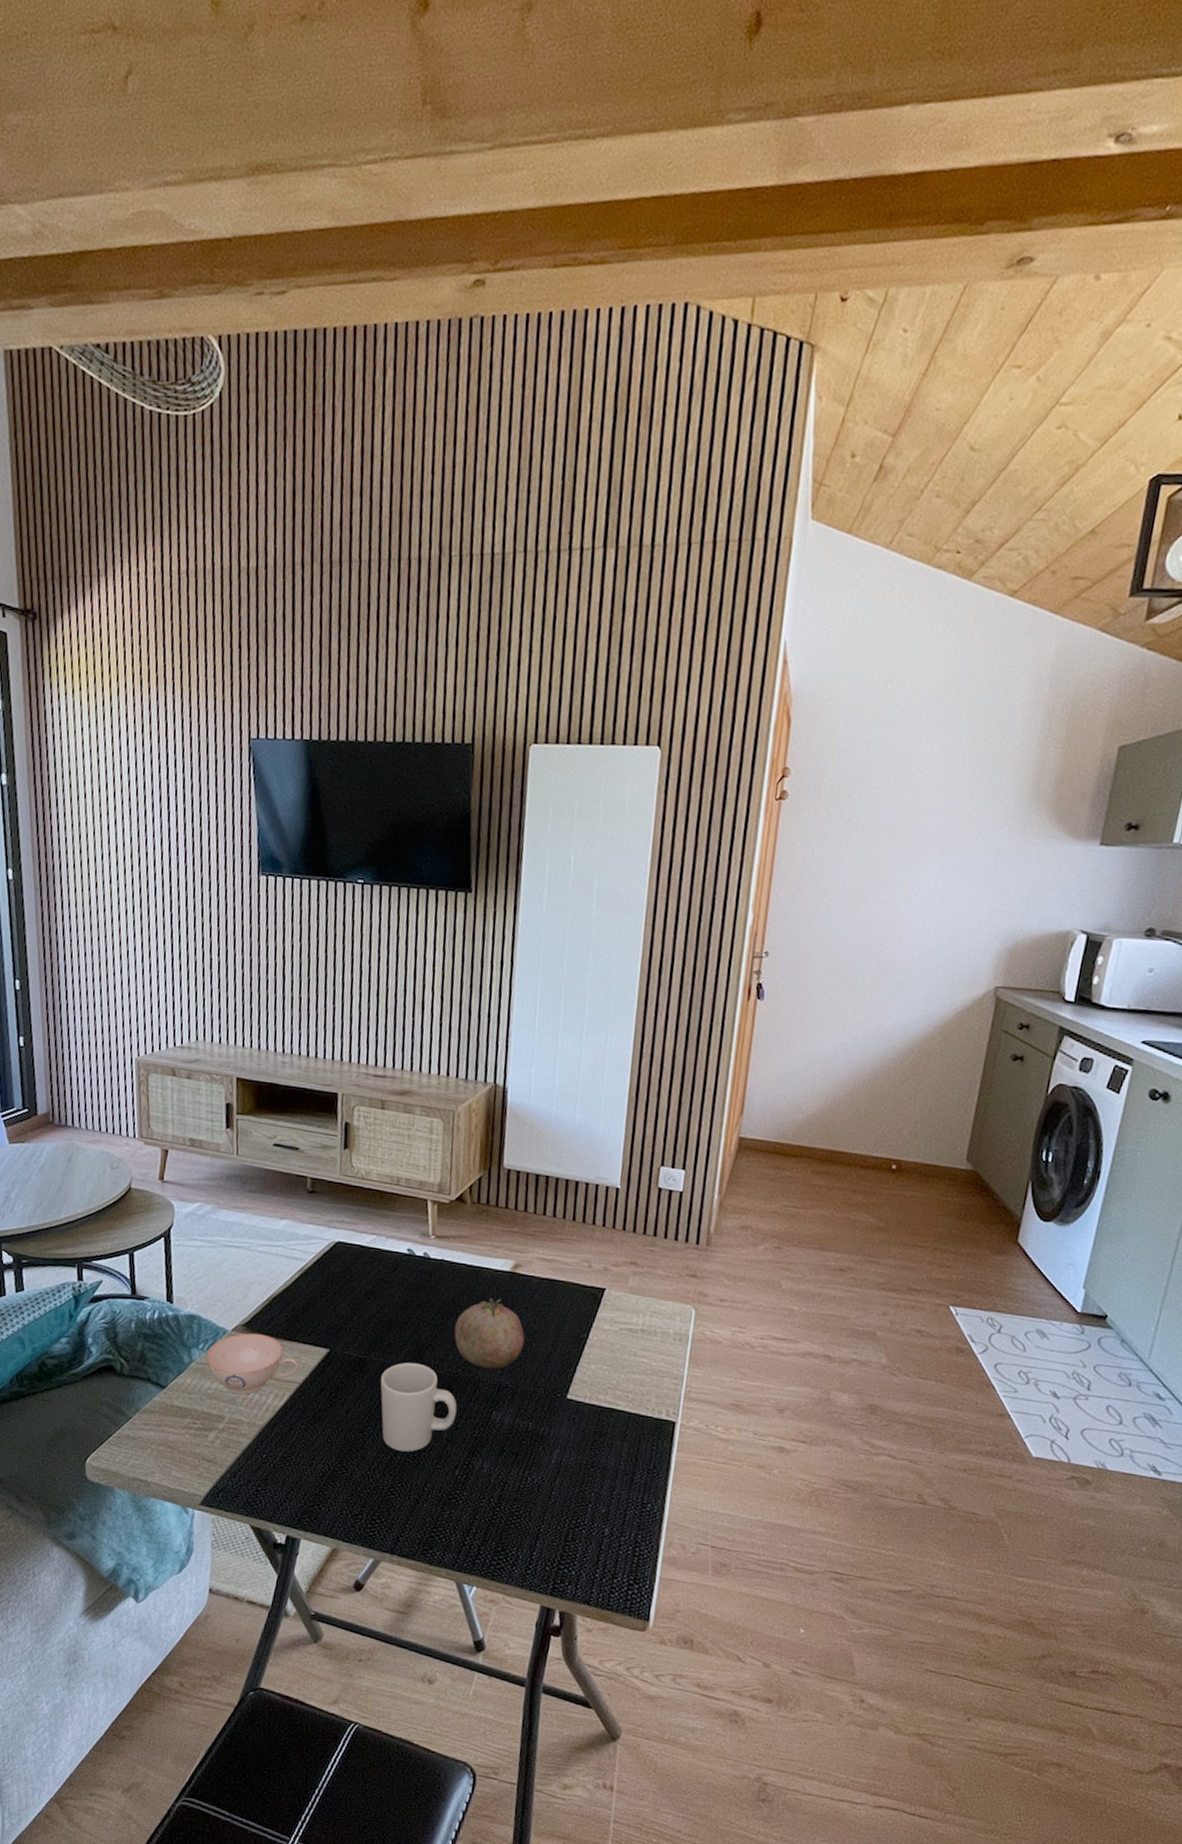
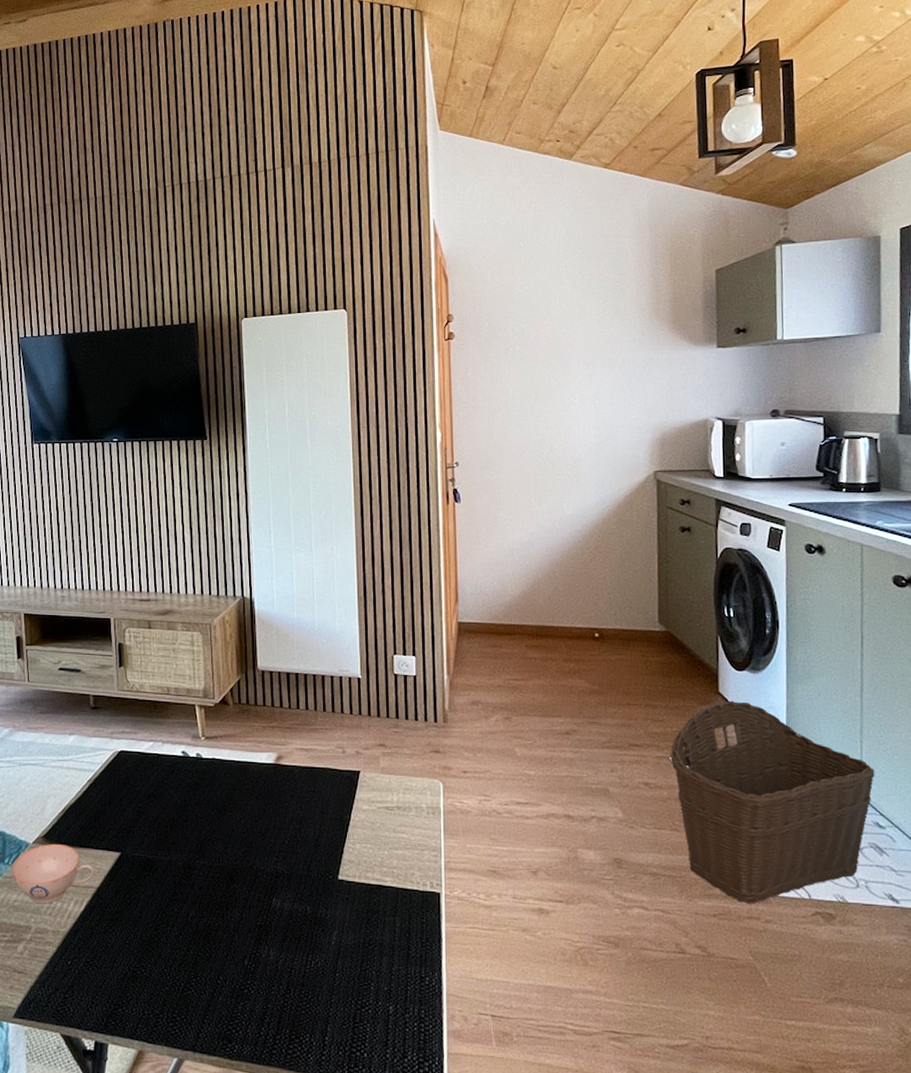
mug: present [380,1362,457,1452] -> none [169,858,240,946]
fruit: present [454,1297,525,1370] -> none [231,789,294,858]
wicker basket: none [947,1252,1169,1463] -> present [670,700,875,904]

